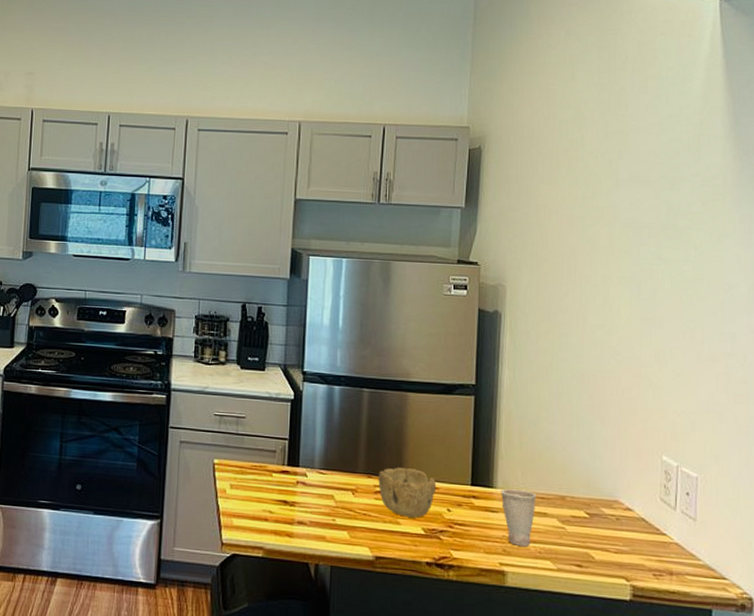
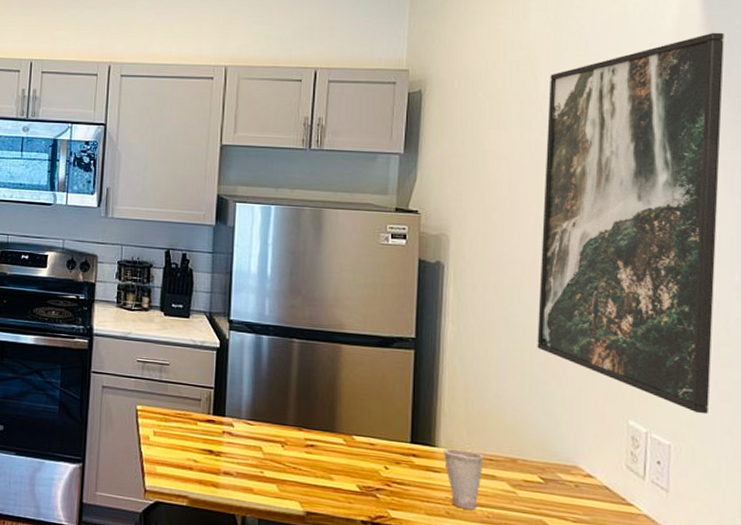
bowl: present [378,467,436,518] -> none [309,421,372,474]
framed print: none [583,95,743,448] -> present [537,32,724,415]

